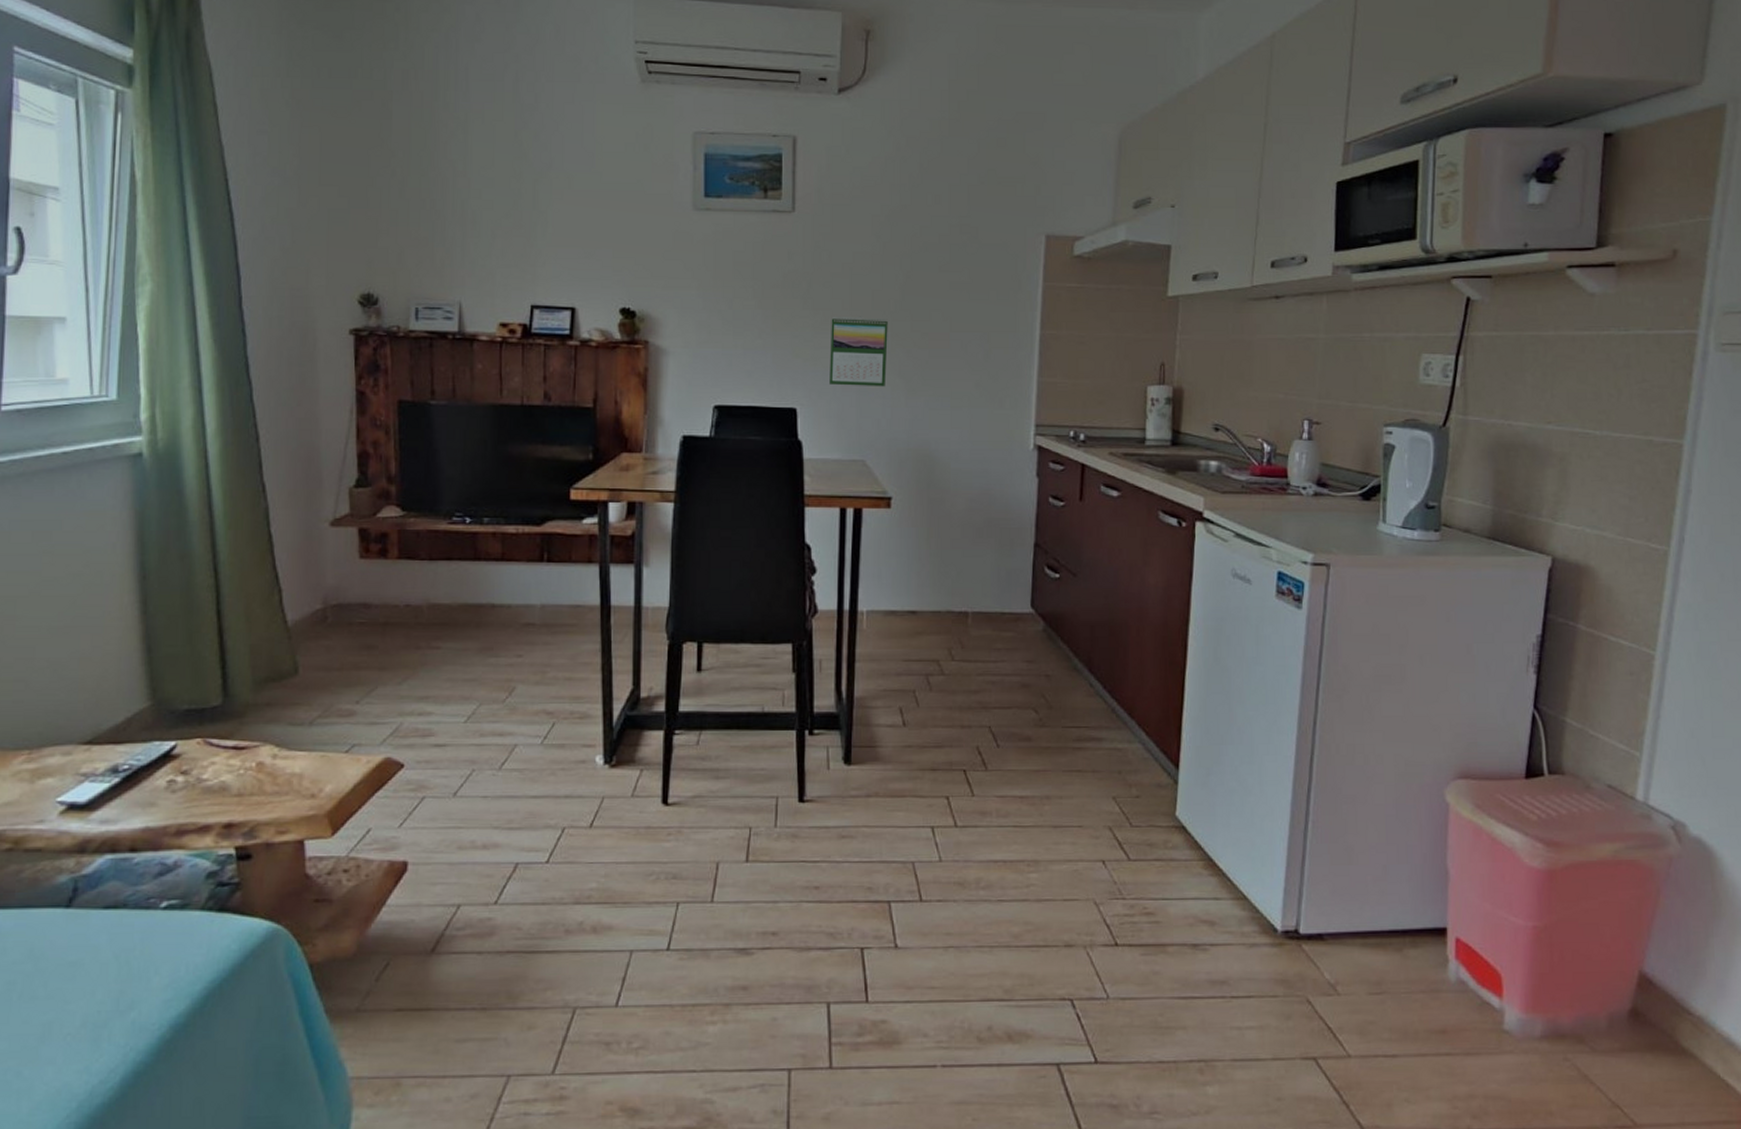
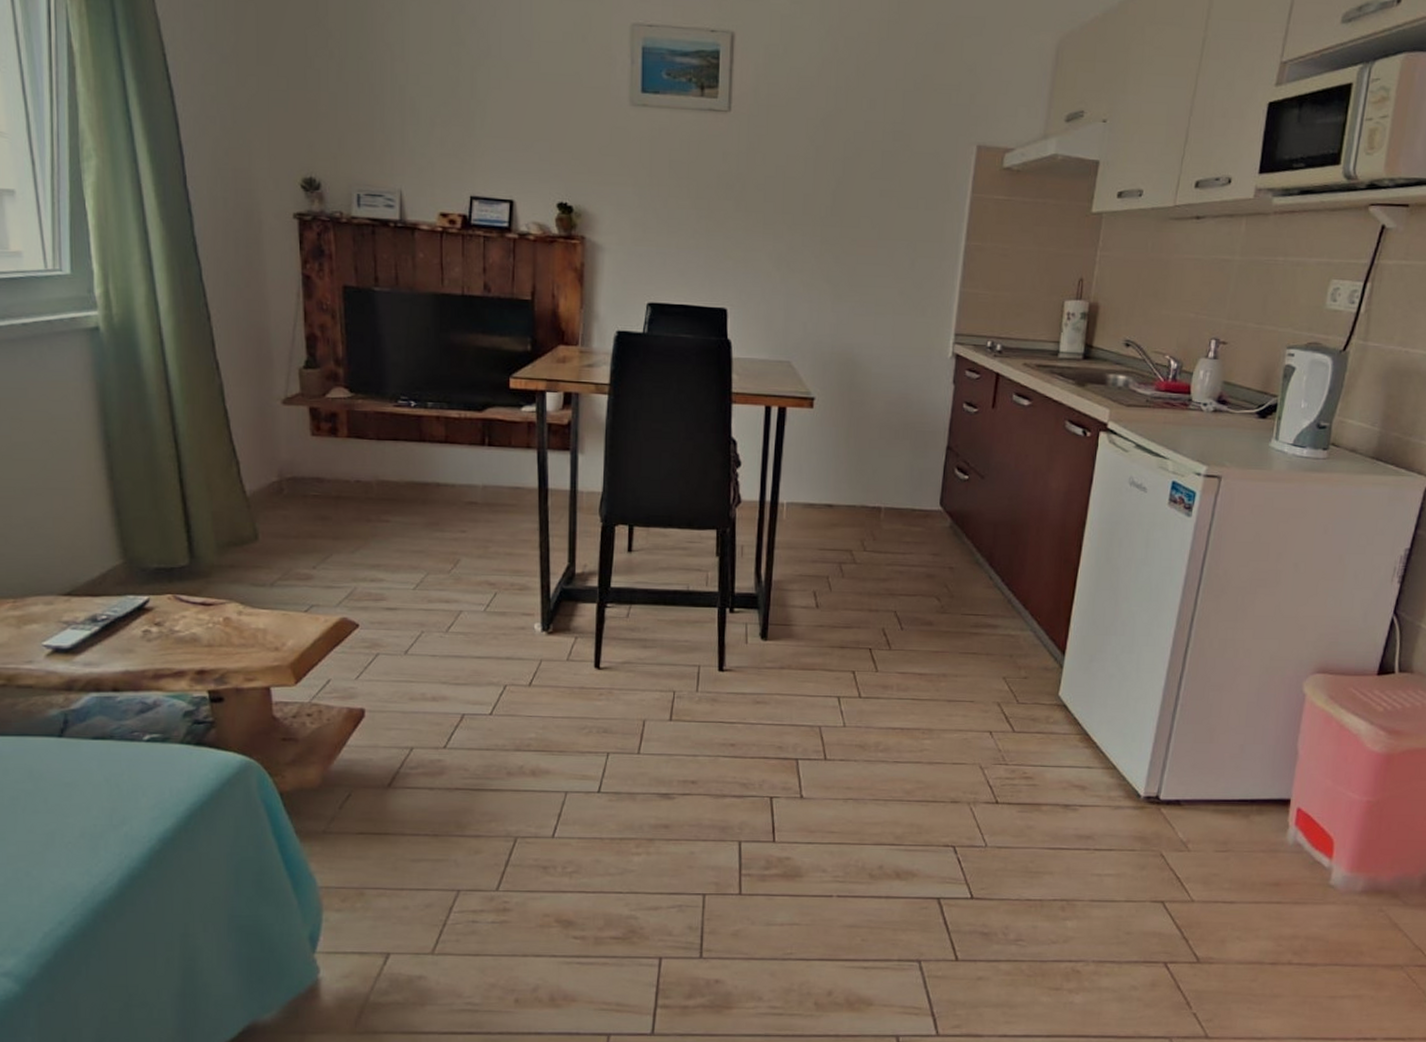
calendar: present [830,316,888,387] -> none [759,220,818,292]

